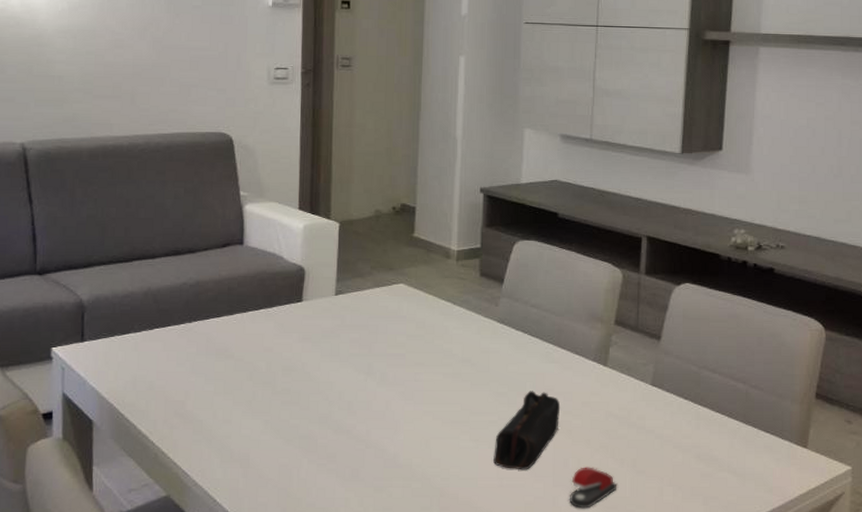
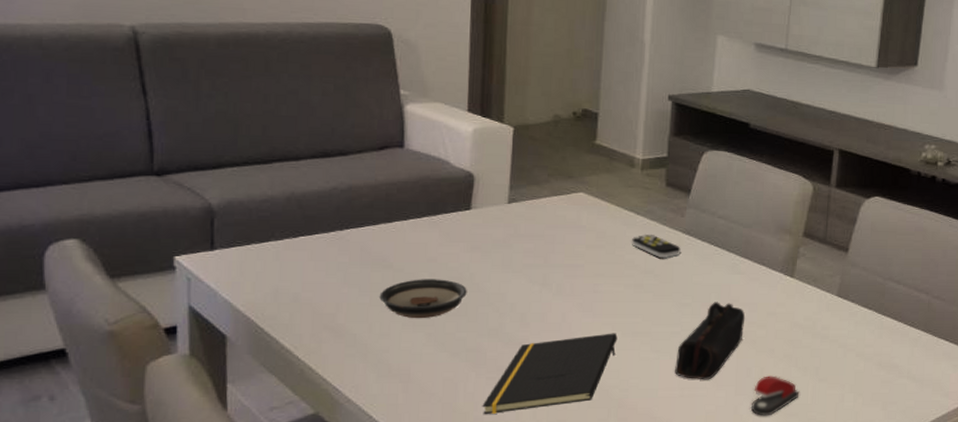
saucer: none [222,368,300,406] -> present [379,279,467,319]
notepad: none [314,421,438,501] -> present [482,333,618,415]
remote control: none [449,323,496,348] -> present [632,234,681,259]

